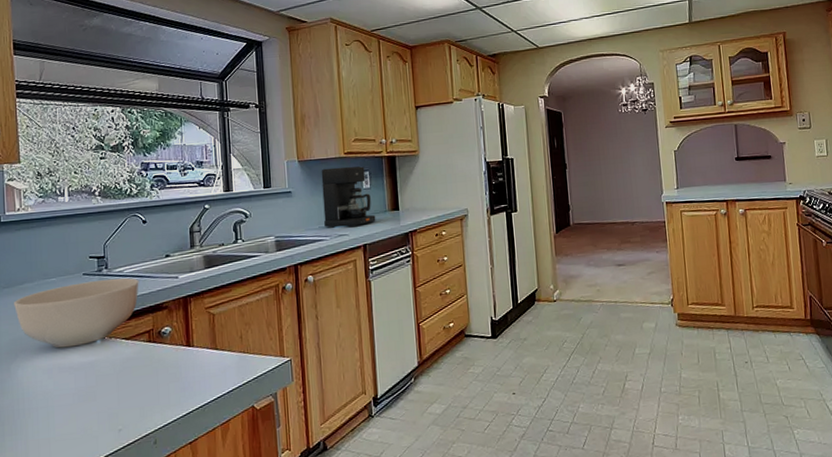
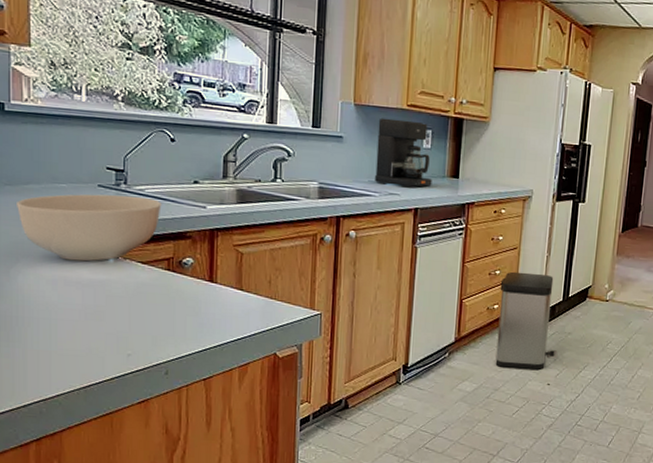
pedal bin: none [452,286,518,384] -> present [495,271,558,371]

